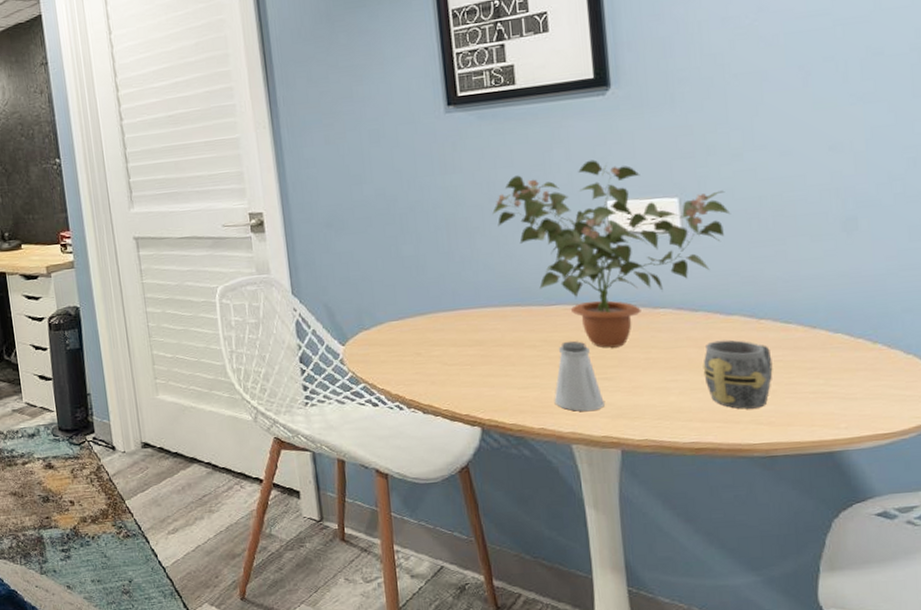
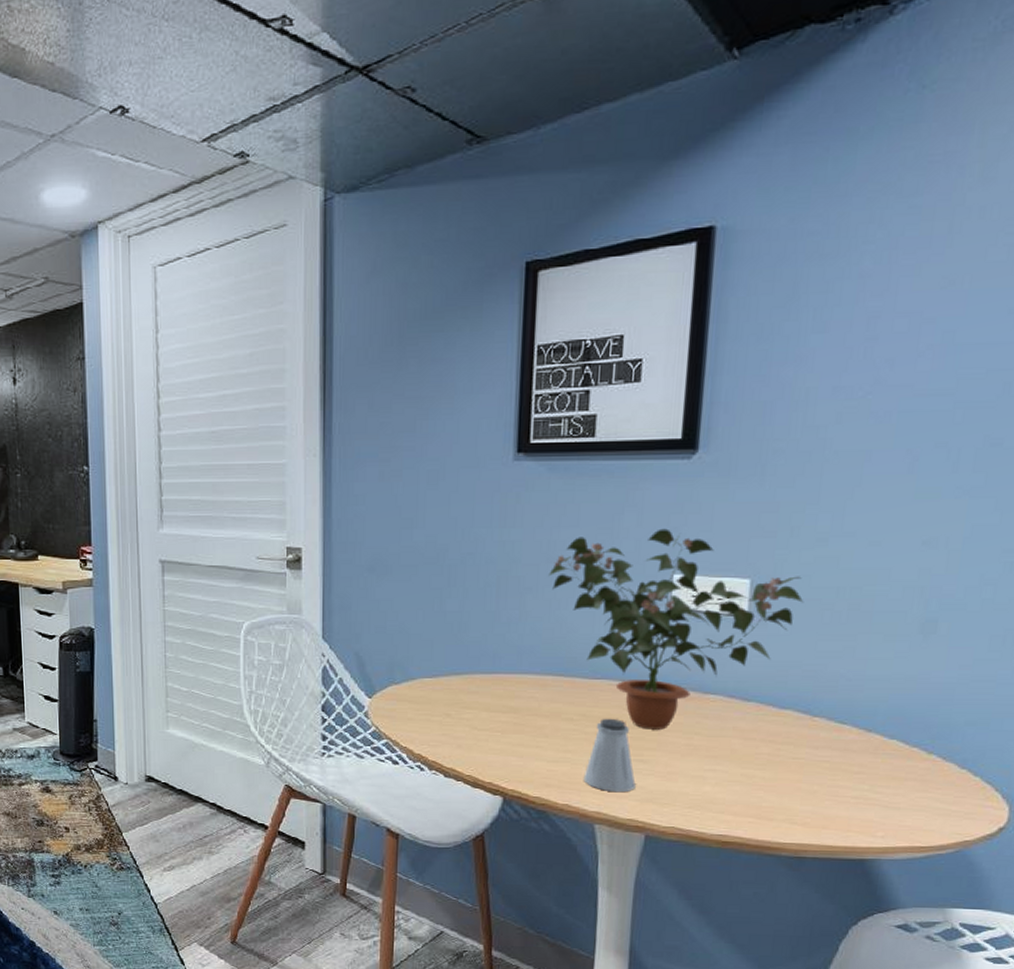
mug: present [703,339,773,409] -> none [744,734,819,807]

